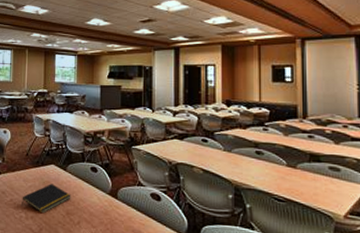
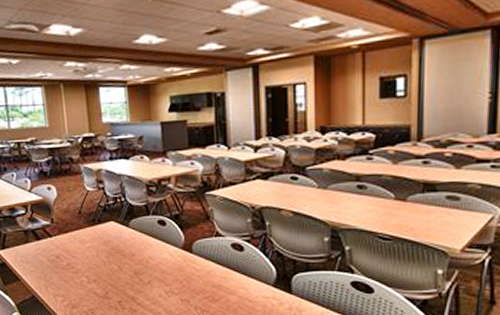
notepad: present [22,184,71,214] -> none [80,243,138,276]

